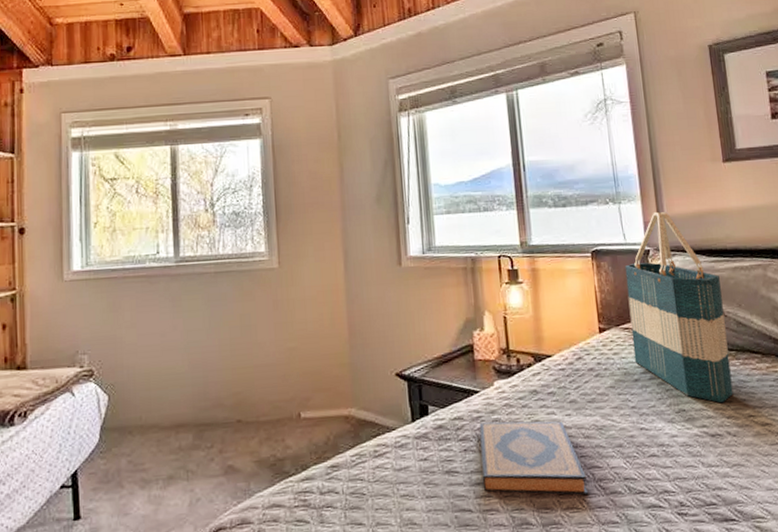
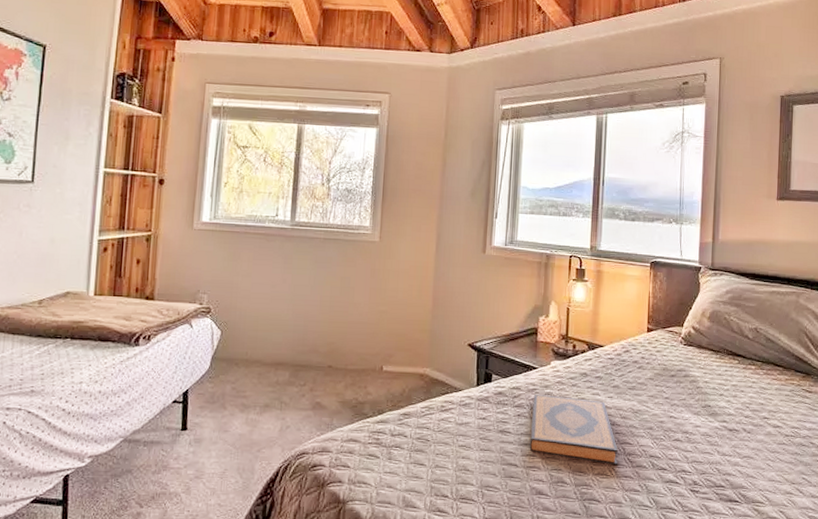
tote bag: present [624,211,733,403] -> none [674,235,758,404]

